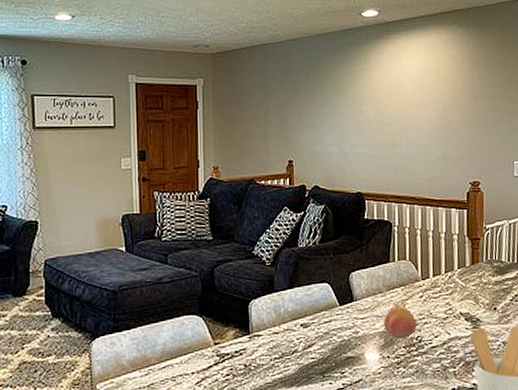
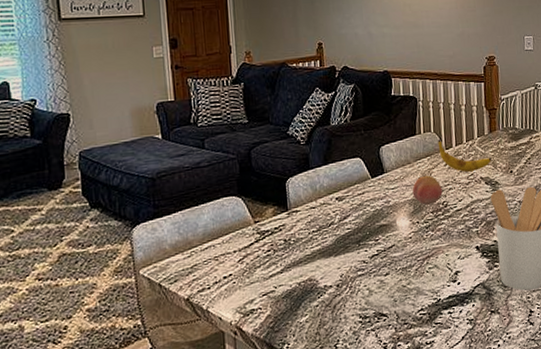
banana: none [413,268,473,306] -> present [437,139,492,172]

